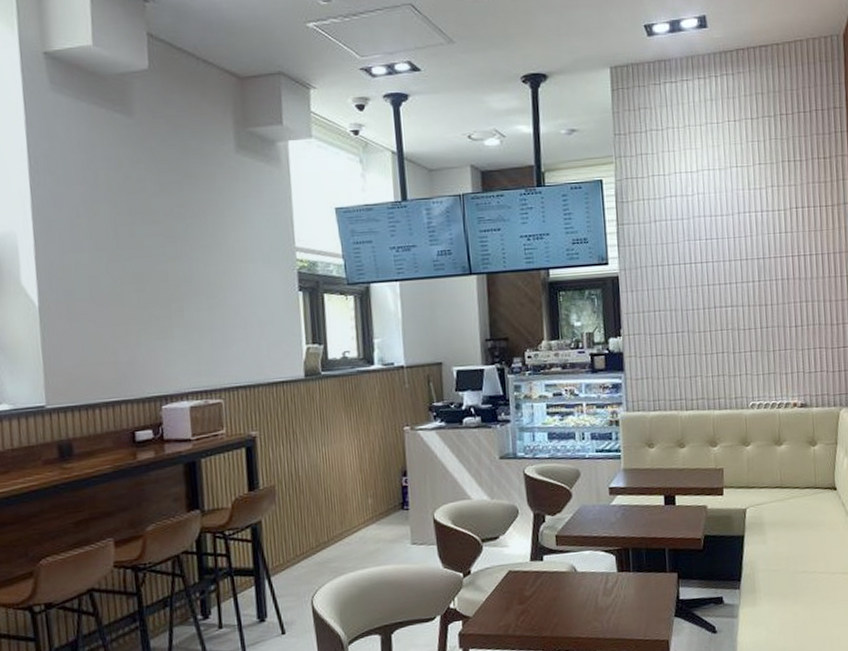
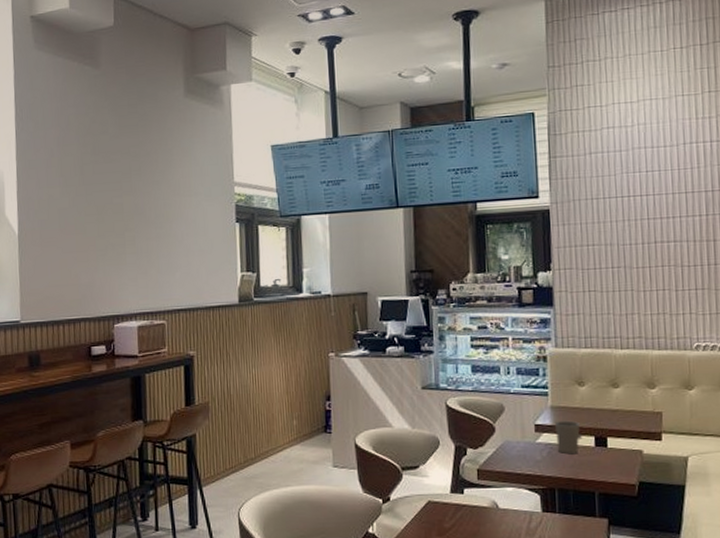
cup: none [628,481,654,515] -> present [555,420,583,455]

